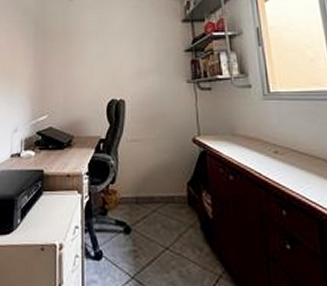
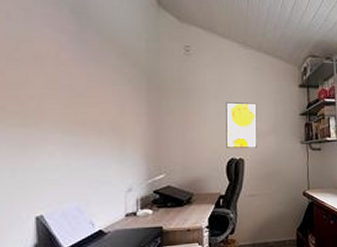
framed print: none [106,41,138,90] -> present [226,102,257,149]

